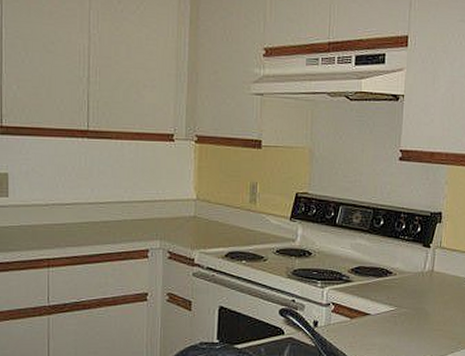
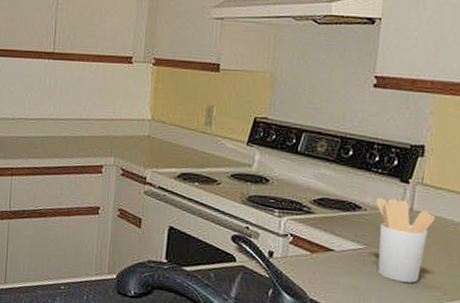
utensil holder: none [403,263,451,336] -> present [375,198,435,283]

